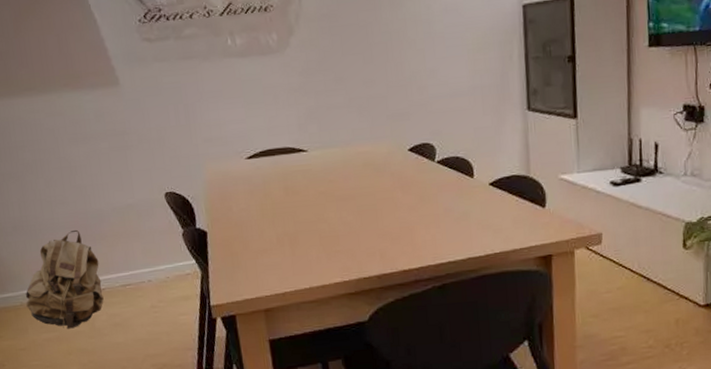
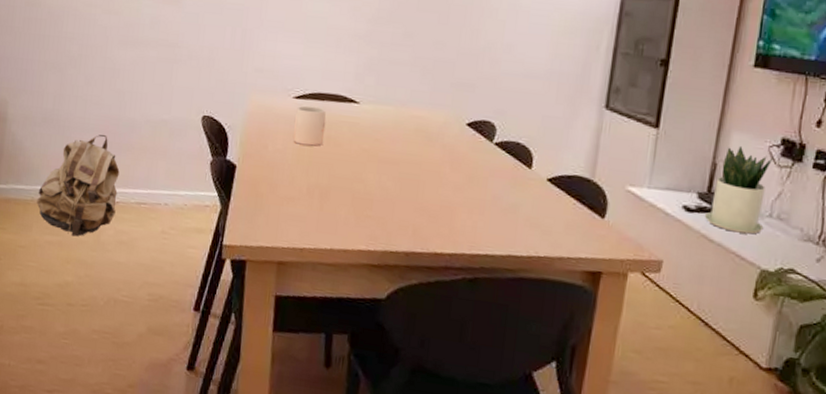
mug: none [250,162,283,200] -> present [293,105,326,146]
planter: none [629,119,682,196] -> present [704,145,774,235]

